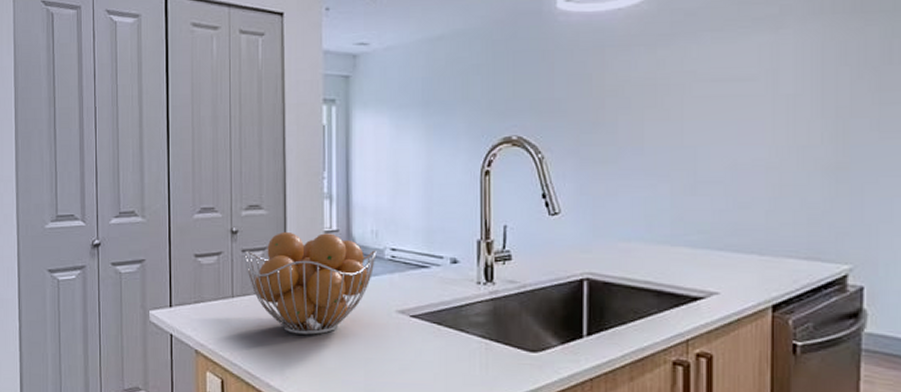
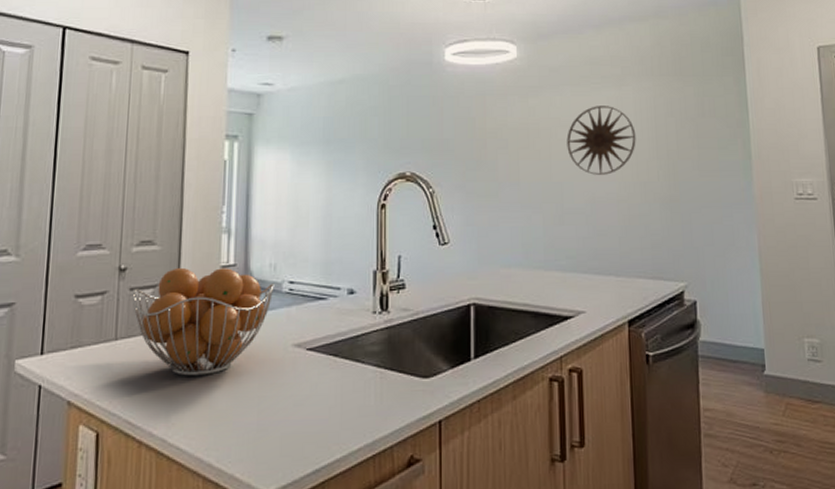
wall art: none [704,54,795,138] -> present [567,106,636,175]

